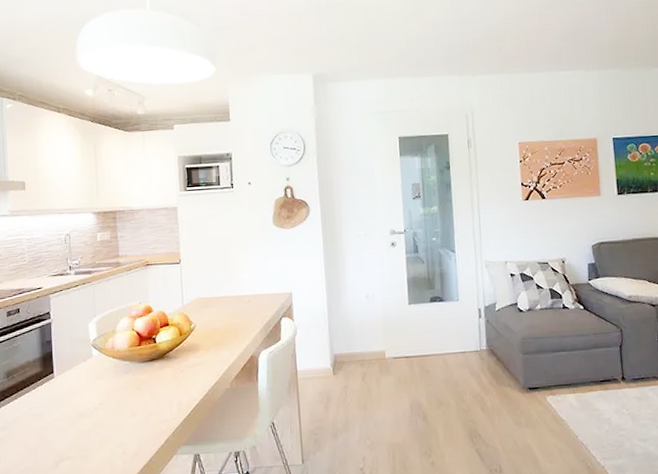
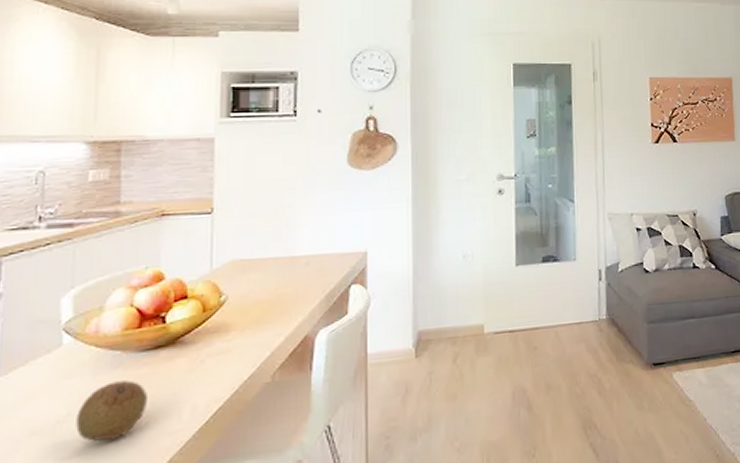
fruit: none [106,382,150,424] -> present [76,380,149,442]

